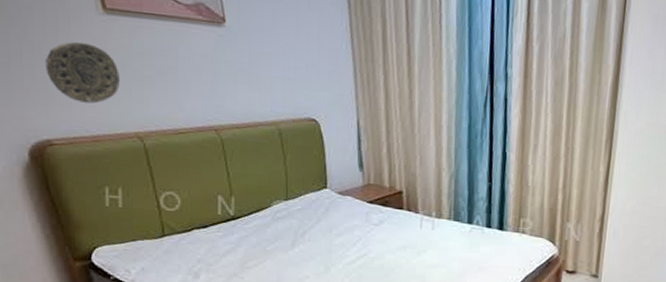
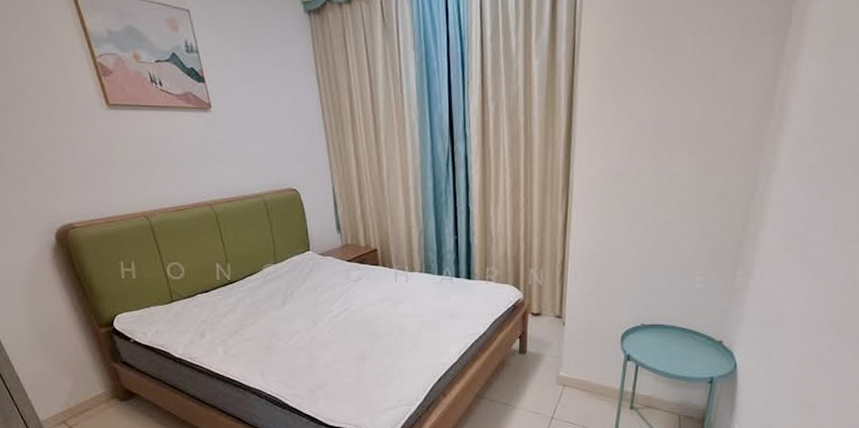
decorative plate: present [46,42,120,104] -> none [63,136,126,189]

